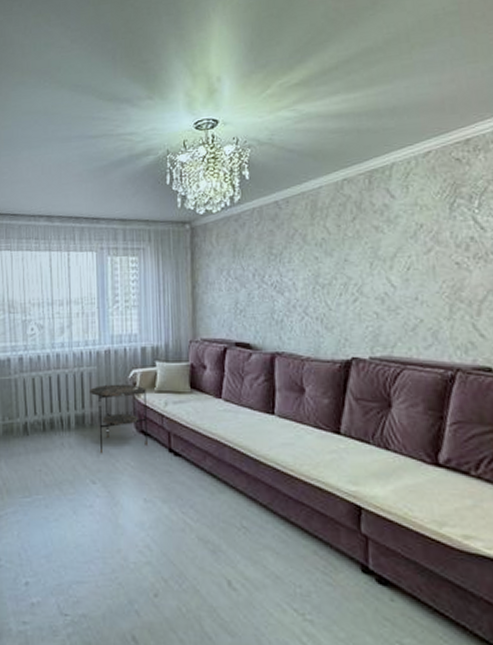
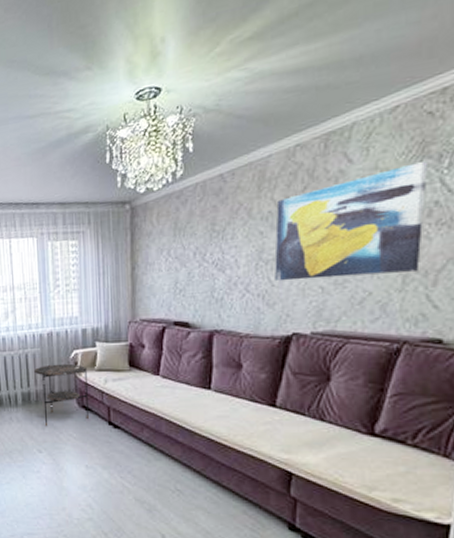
wall art: none [329,201,464,305] -> present [275,161,427,281]

